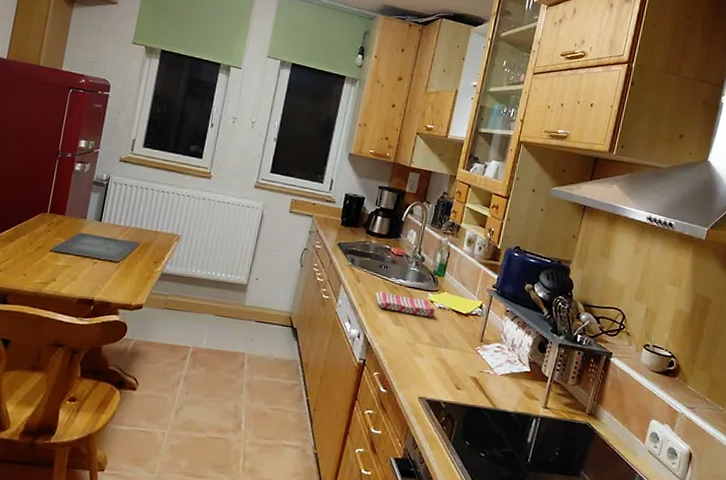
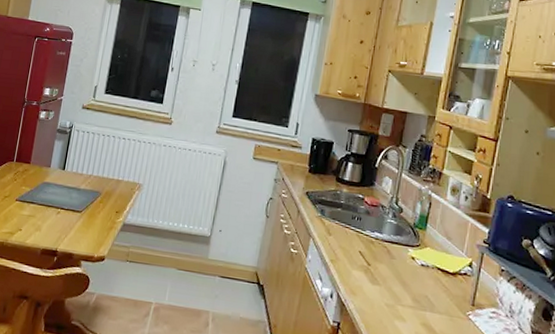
dish towel: present [376,291,435,317] -> none [349,246,417,276]

